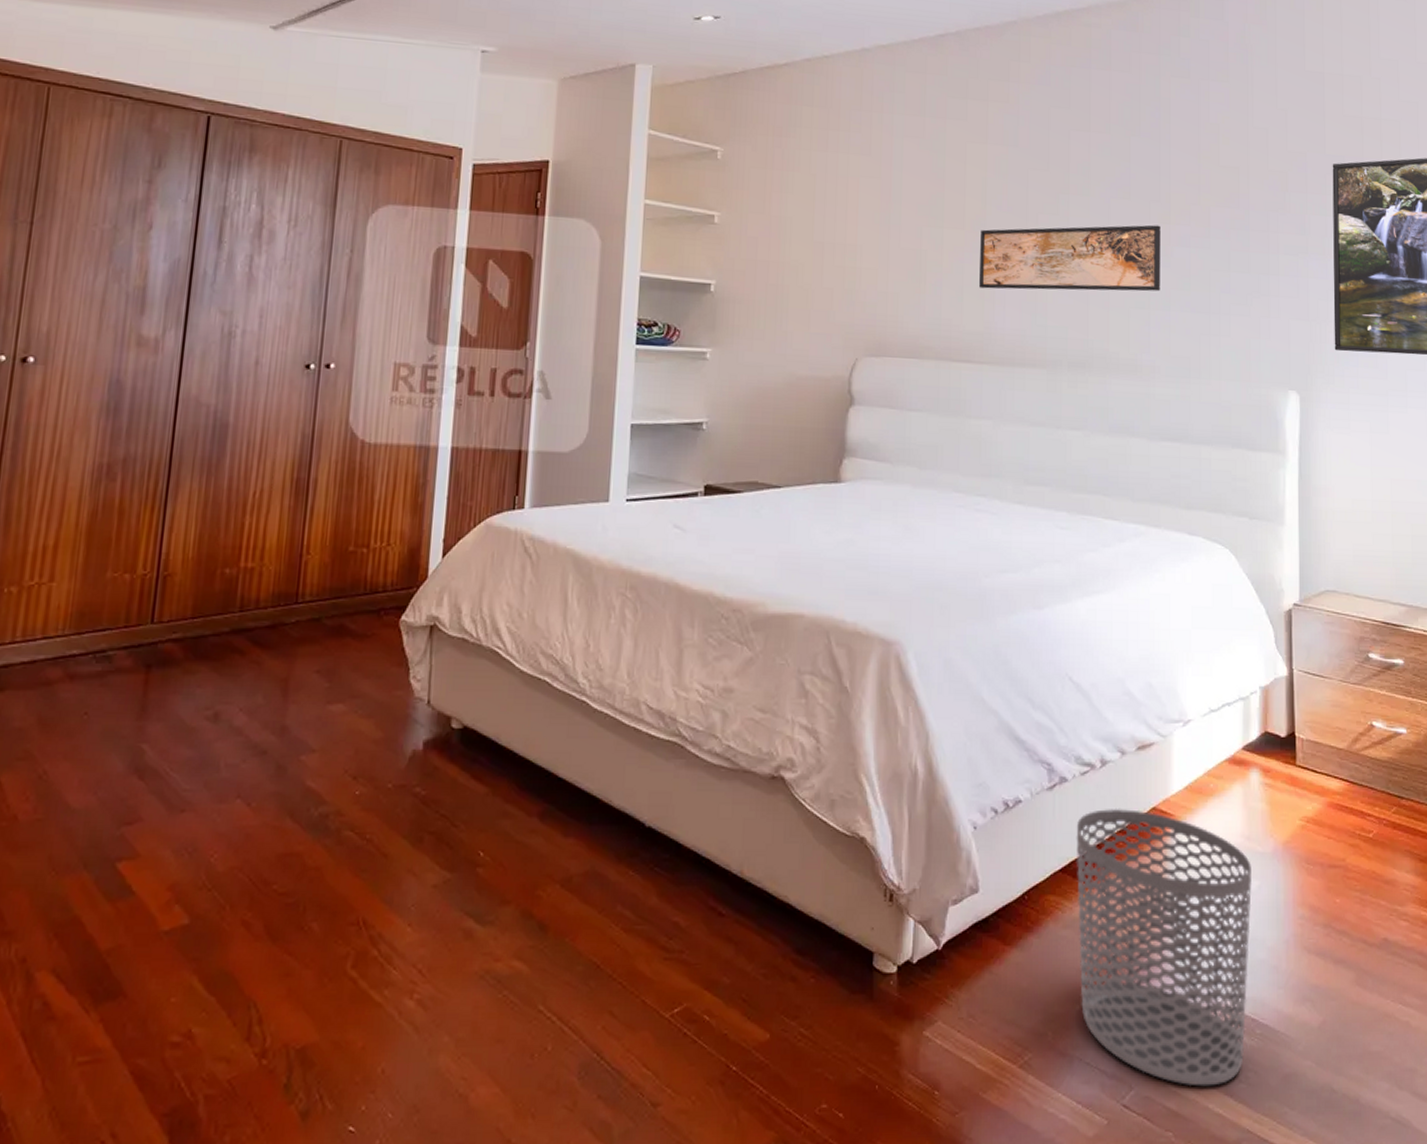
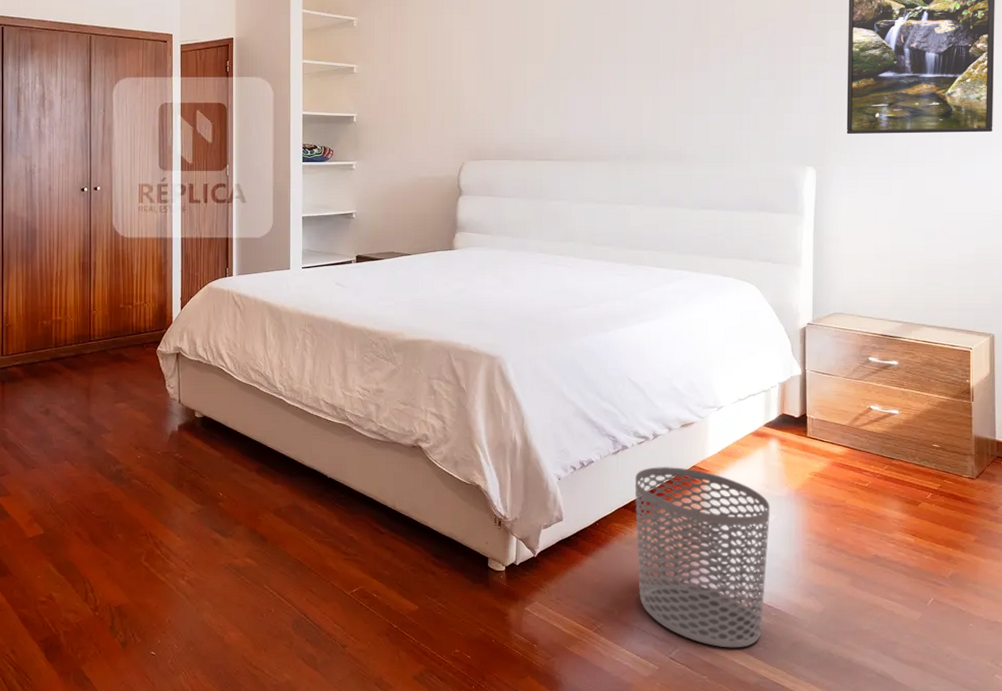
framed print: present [979,224,1160,292] -> none [556,48,701,106]

